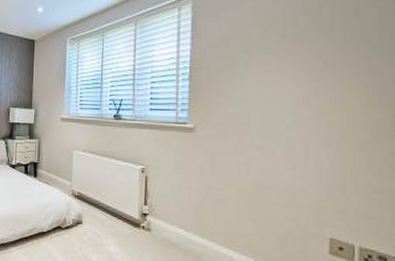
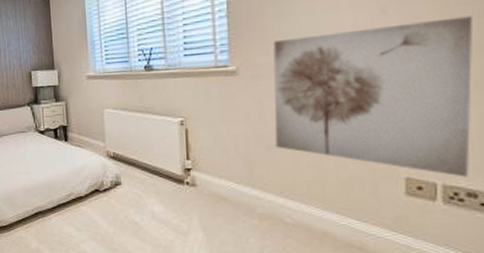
wall art: none [223,103,384,242] -> present [273,16,472,178]

